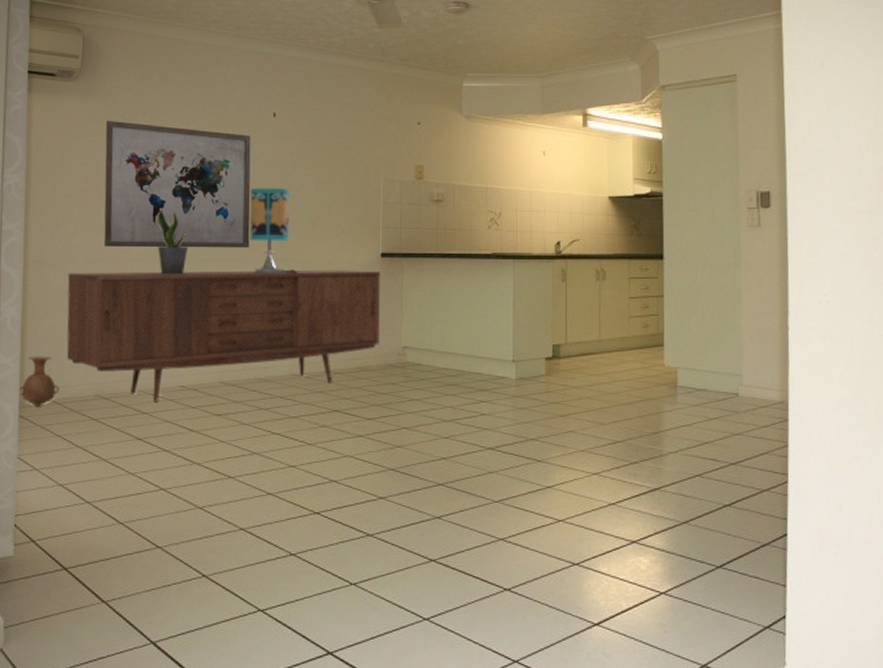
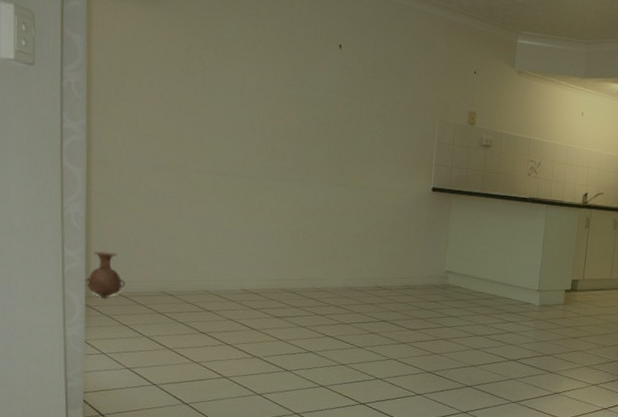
sideboard: present [66,270,381,403] -> none [131,176,431,302]
wall art: present [103,120,251,248] -> none [168,29,317,171]
potted plant: present [157,208,188,275] -> none [222,124,252,189]
table lamp: present [250,187,298,273] -> none [312,115,356,198]

